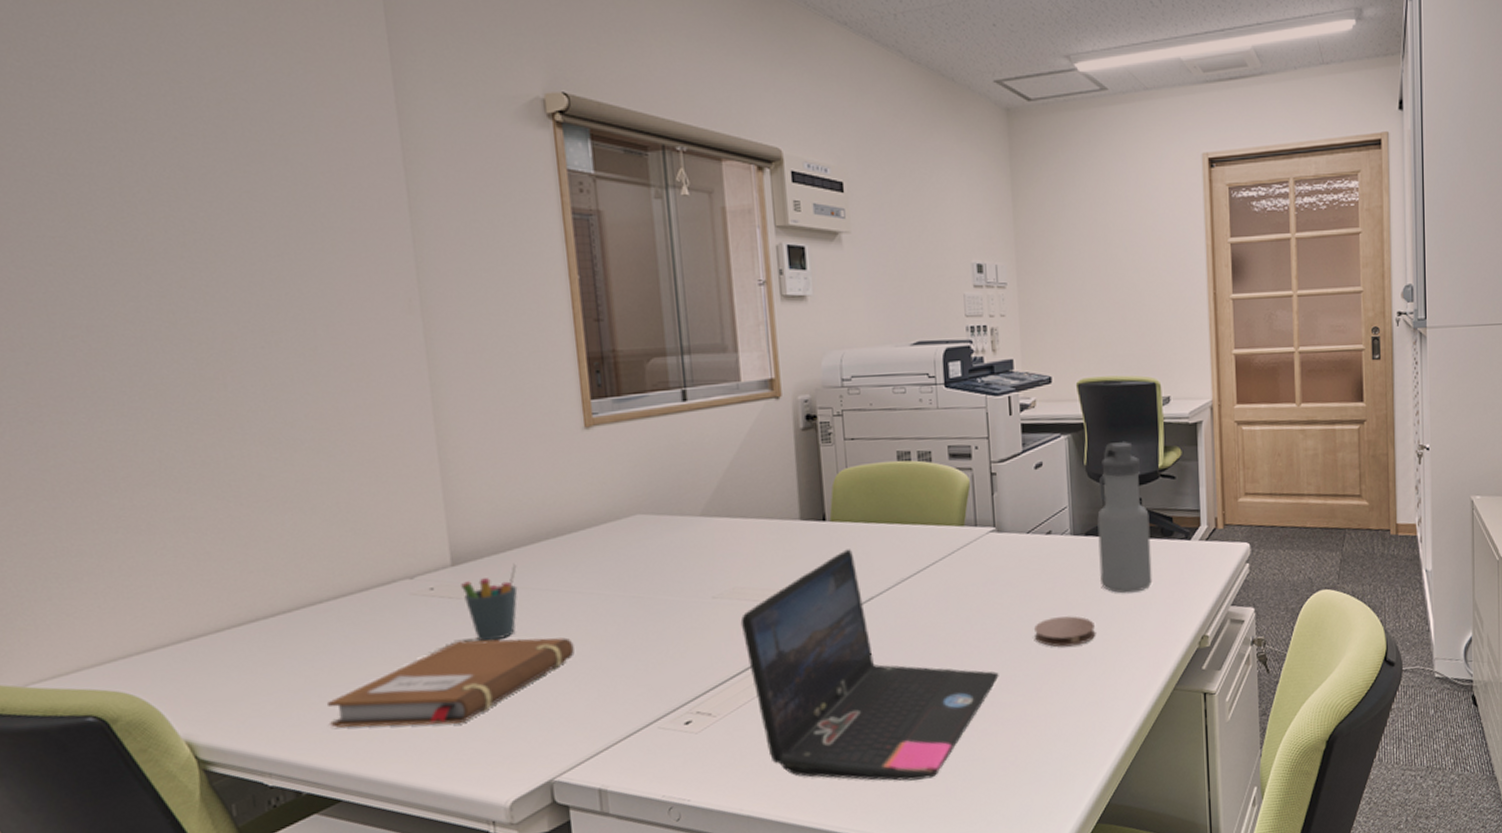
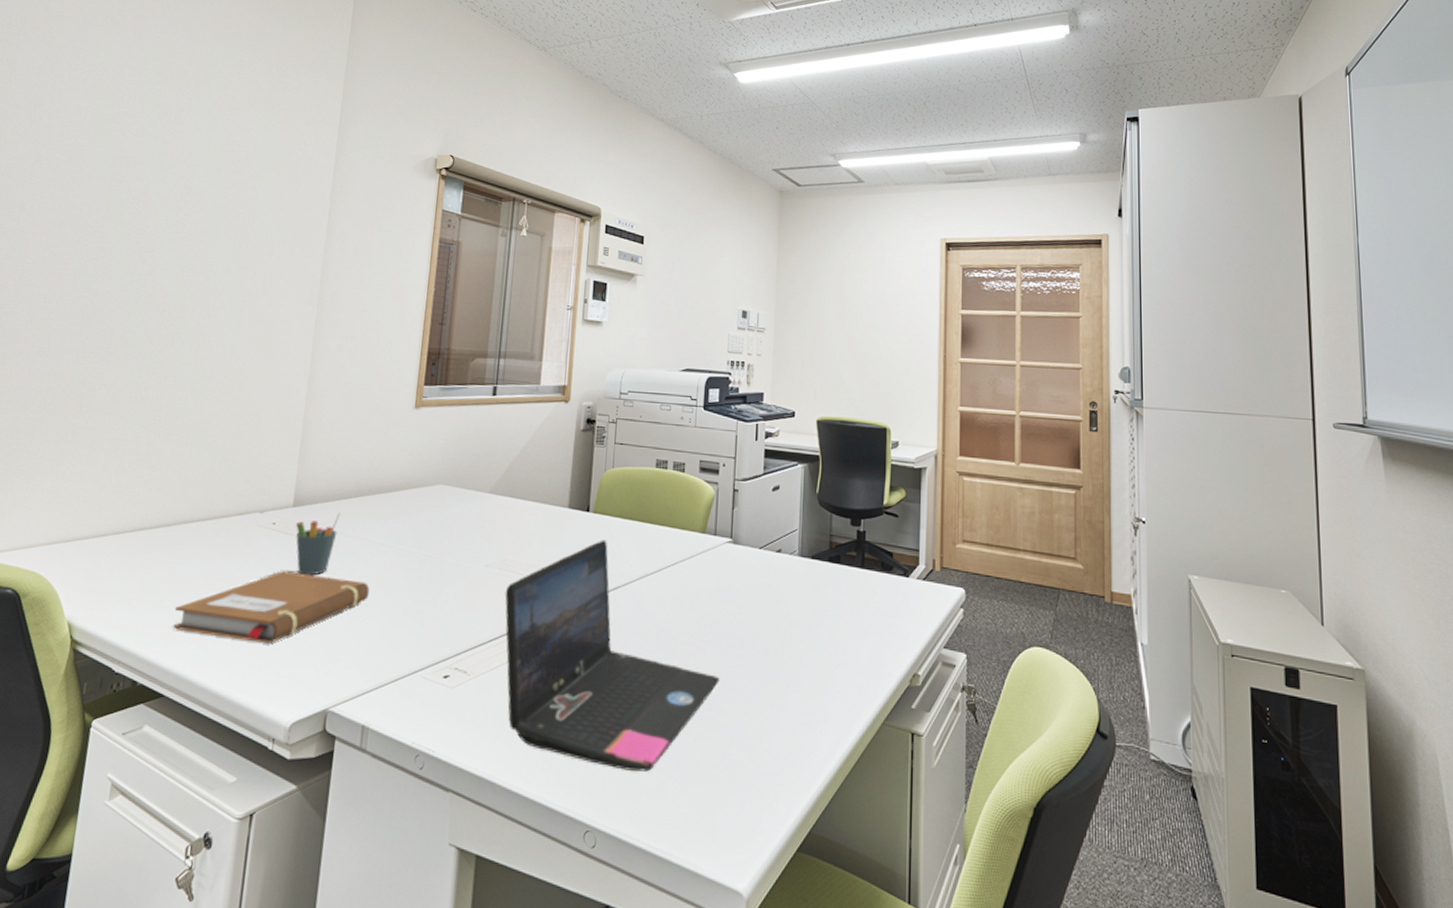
coaster: present [1034,616,1096,647] -> none [756,632,813,664]
water bottle: present [1097,442,1153,594] -> none [822,476,872,620]

